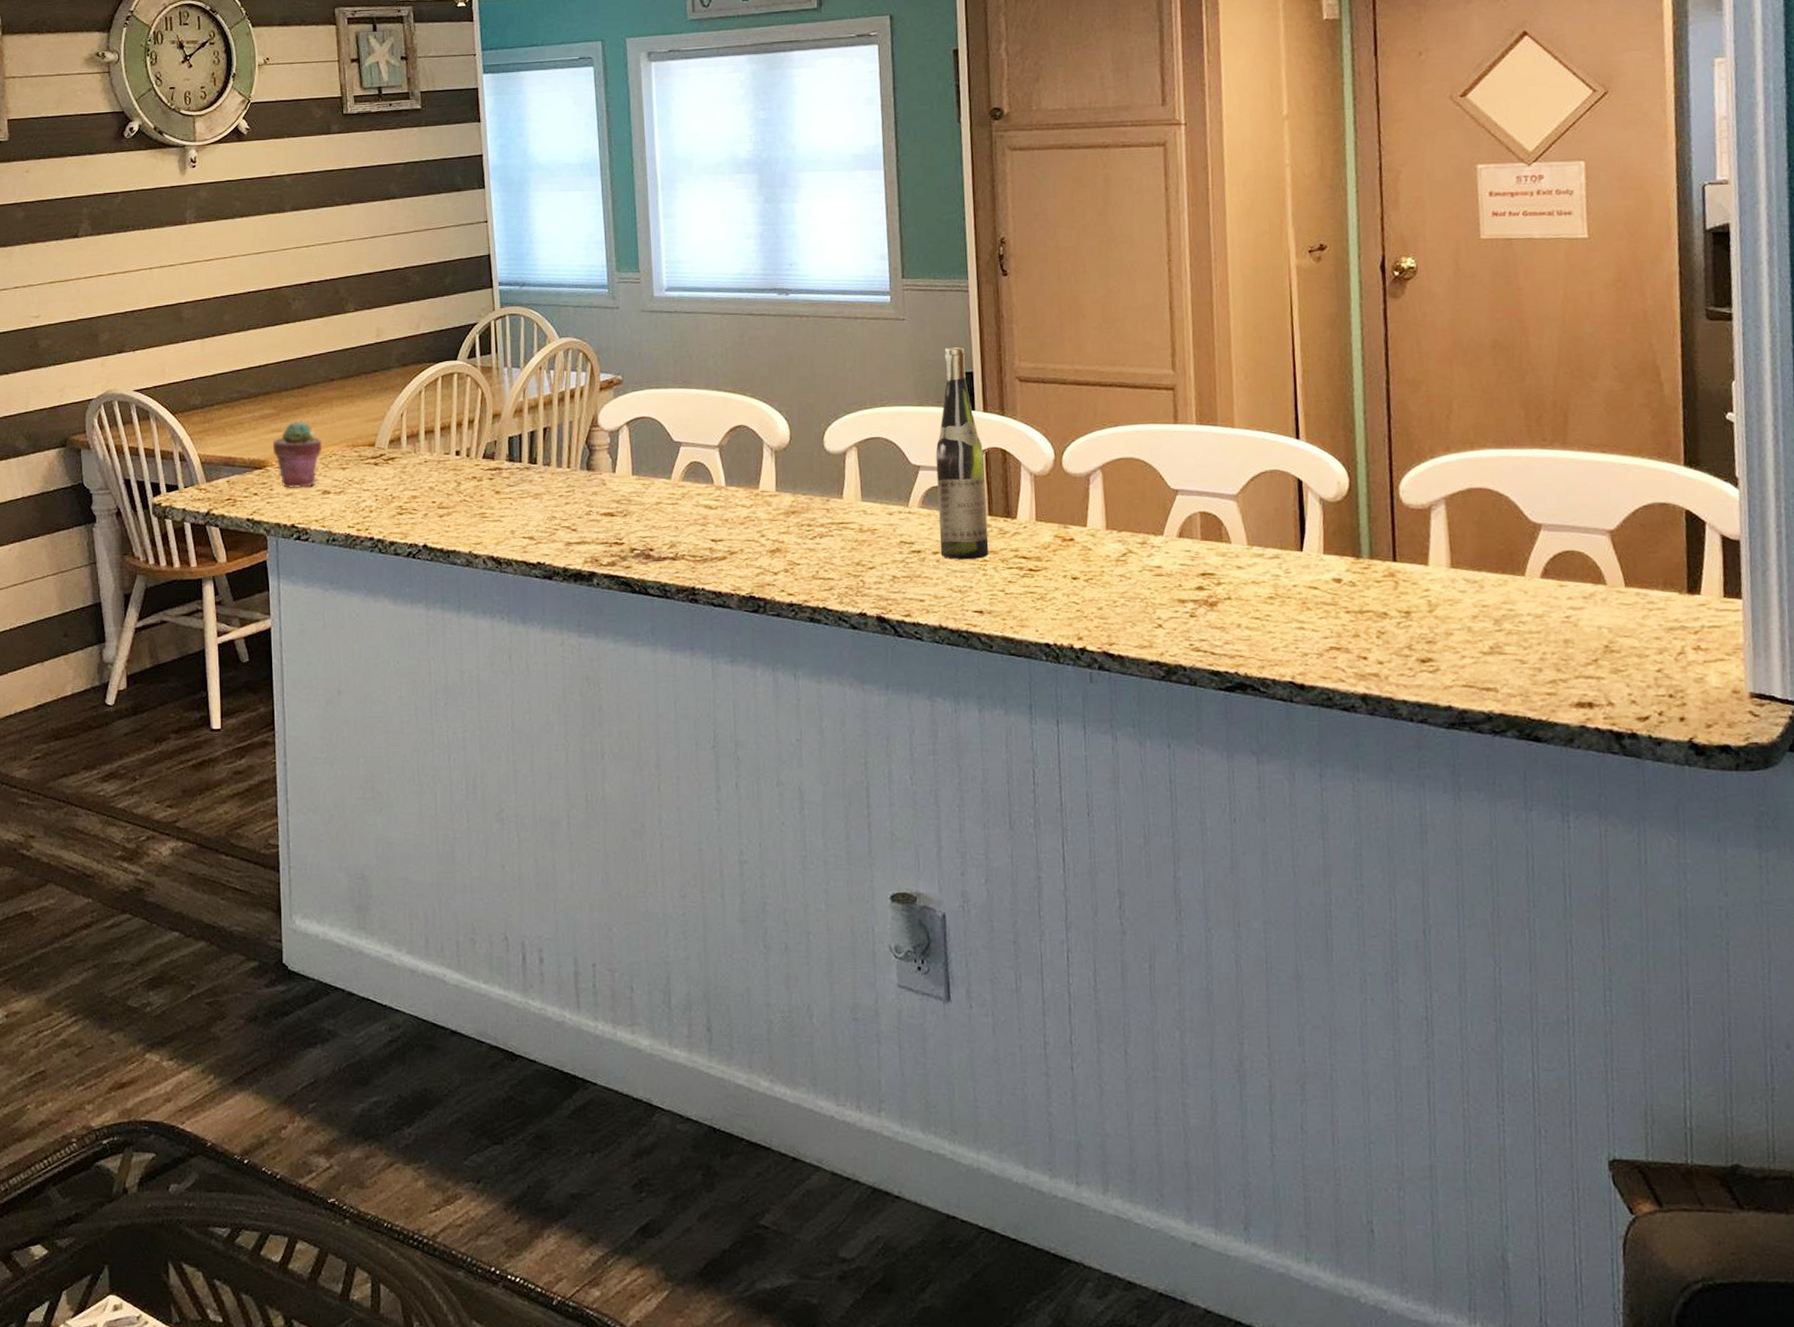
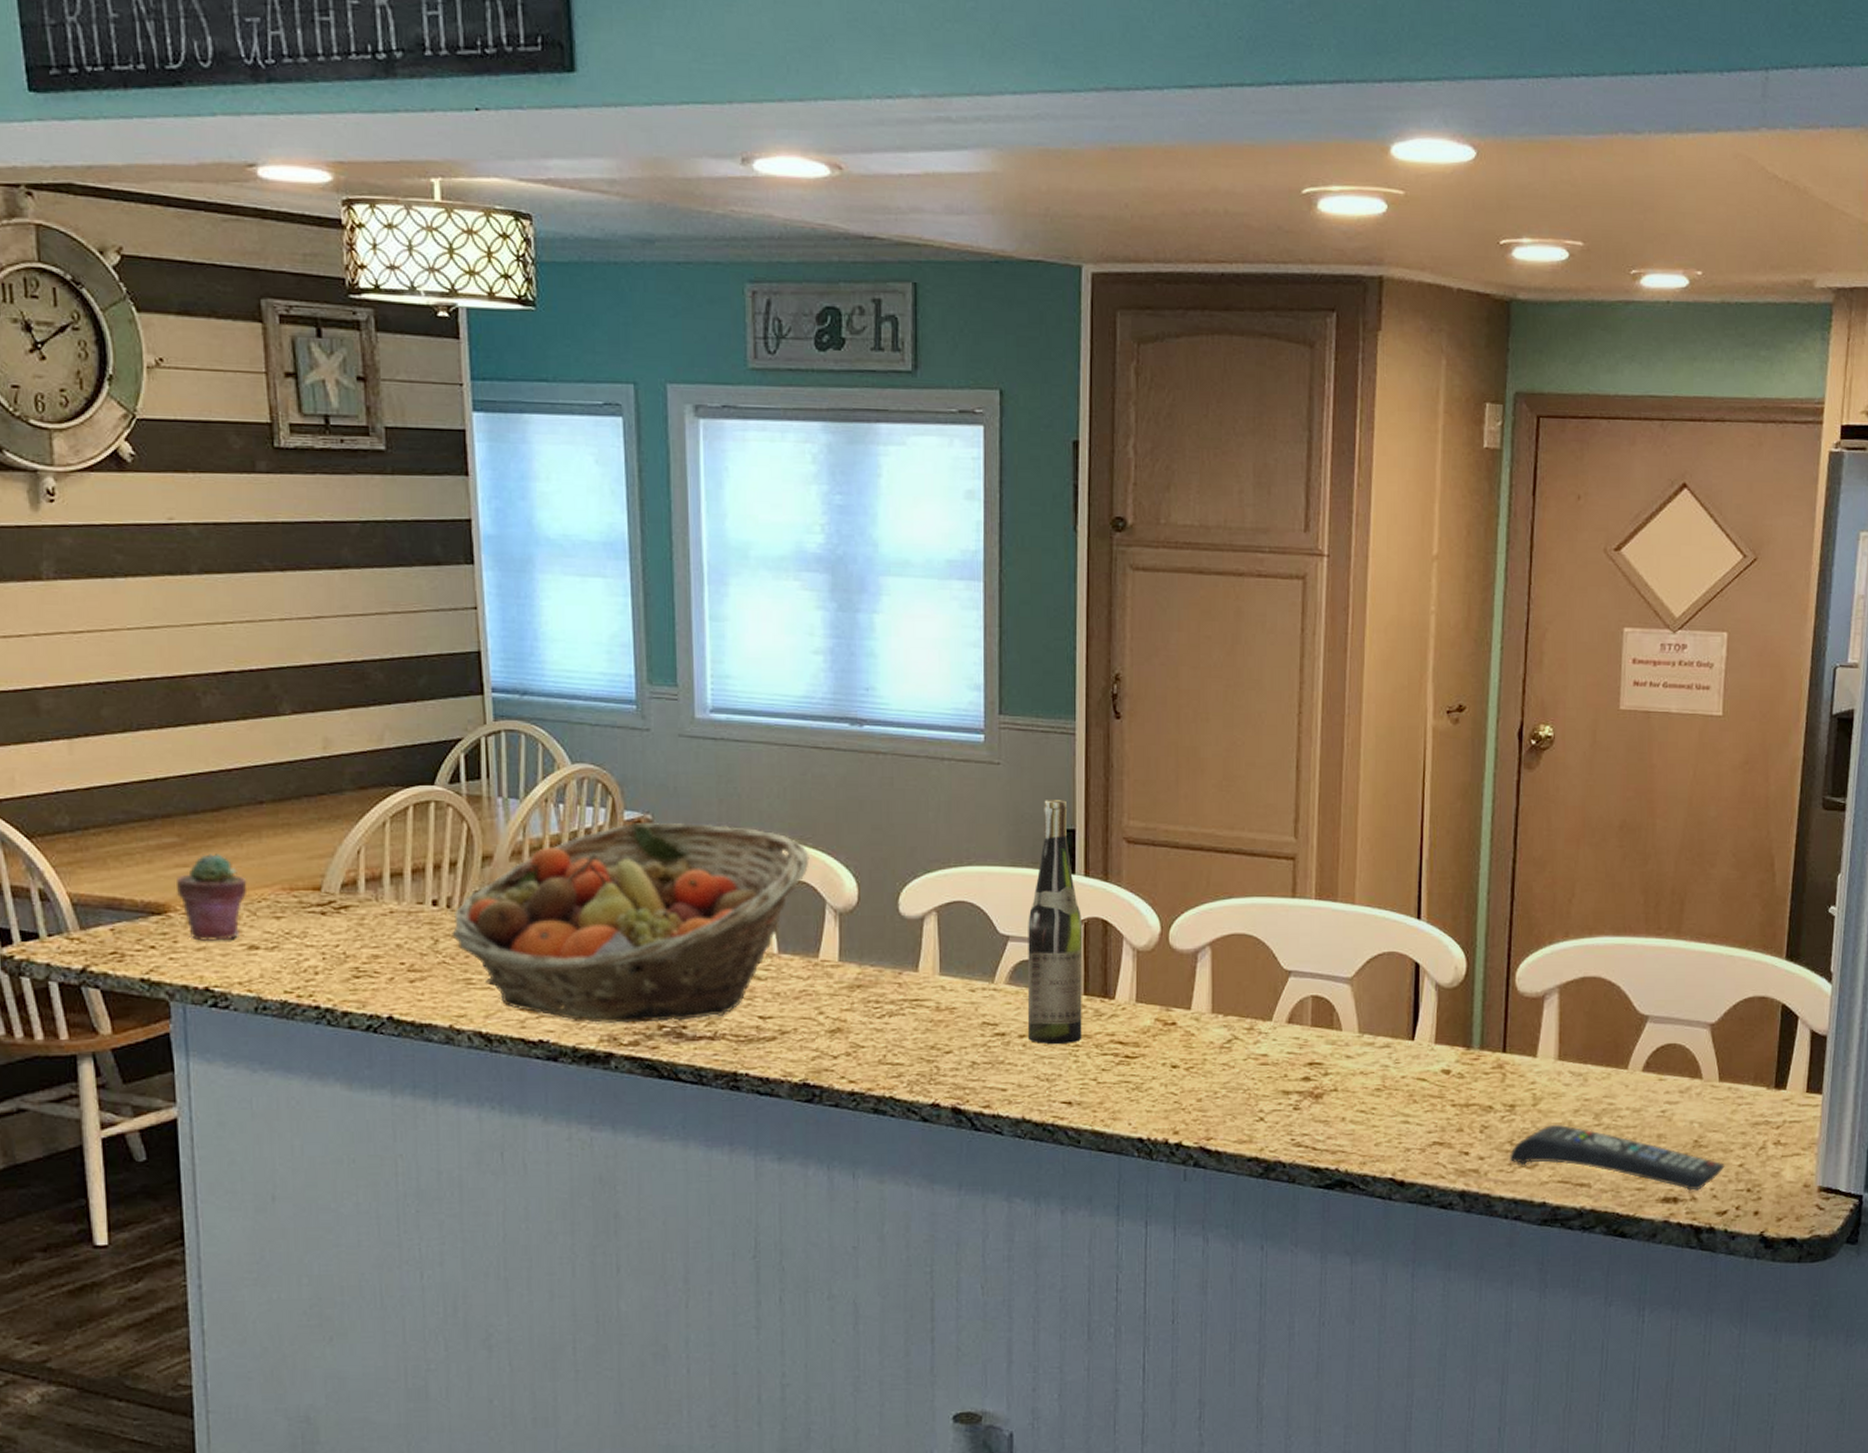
fruit basket: none [470,381,749,548] -> present [452,821,810,1024]
remote control: none [1409,629,1641,696] -> present [1509,1124,1725,1191]

